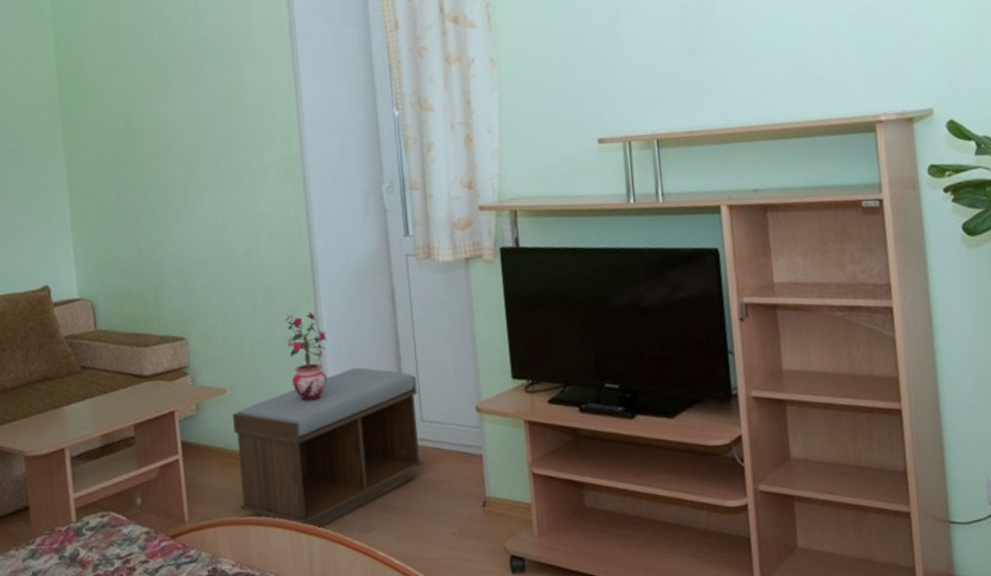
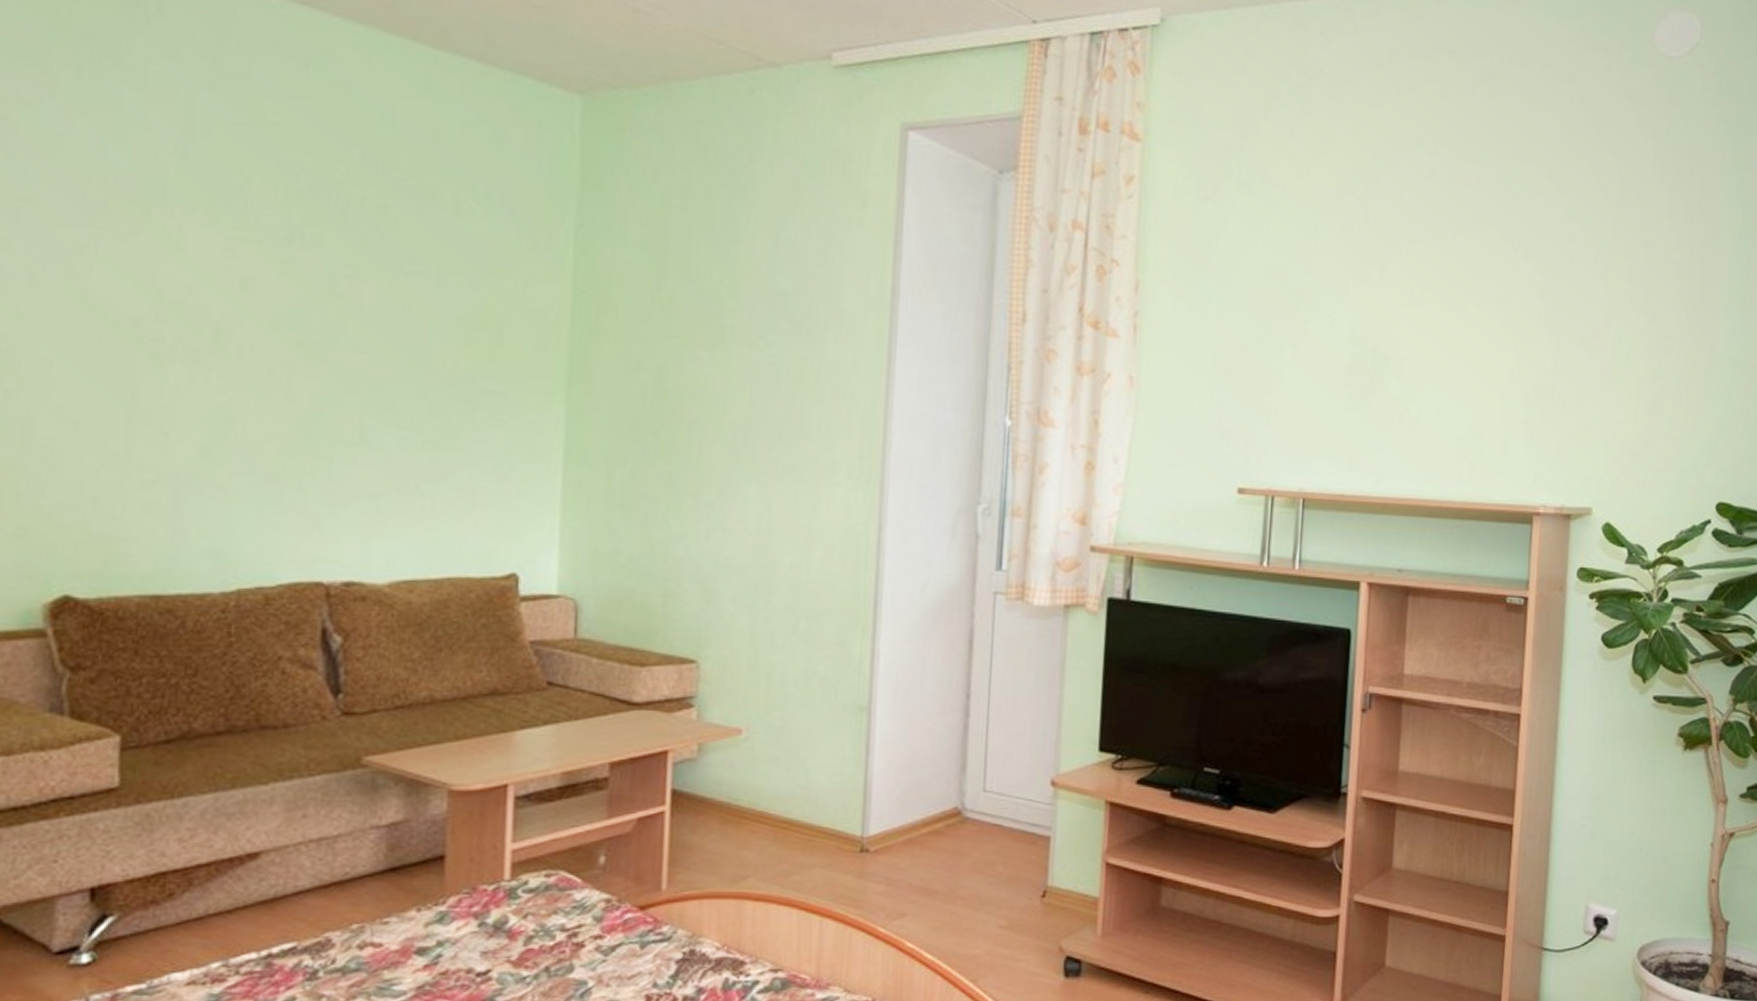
bench: present [233,367,424,529] -> none [738,719,985,910]
potted plant: present [284,312,327,401] -> none [828,645,882,754]

